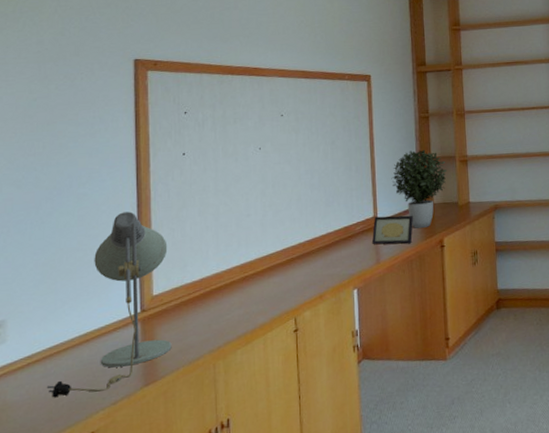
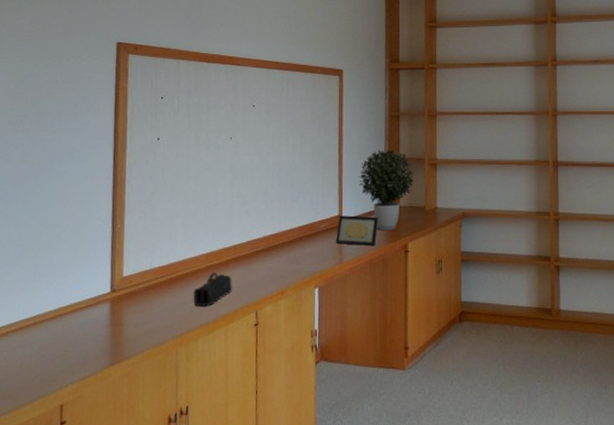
desk lamp: present [46,211,172,398] -> none [22,192,139,368]
pencil case: none [229,282,269,319] -> present [193,272,232,307]

